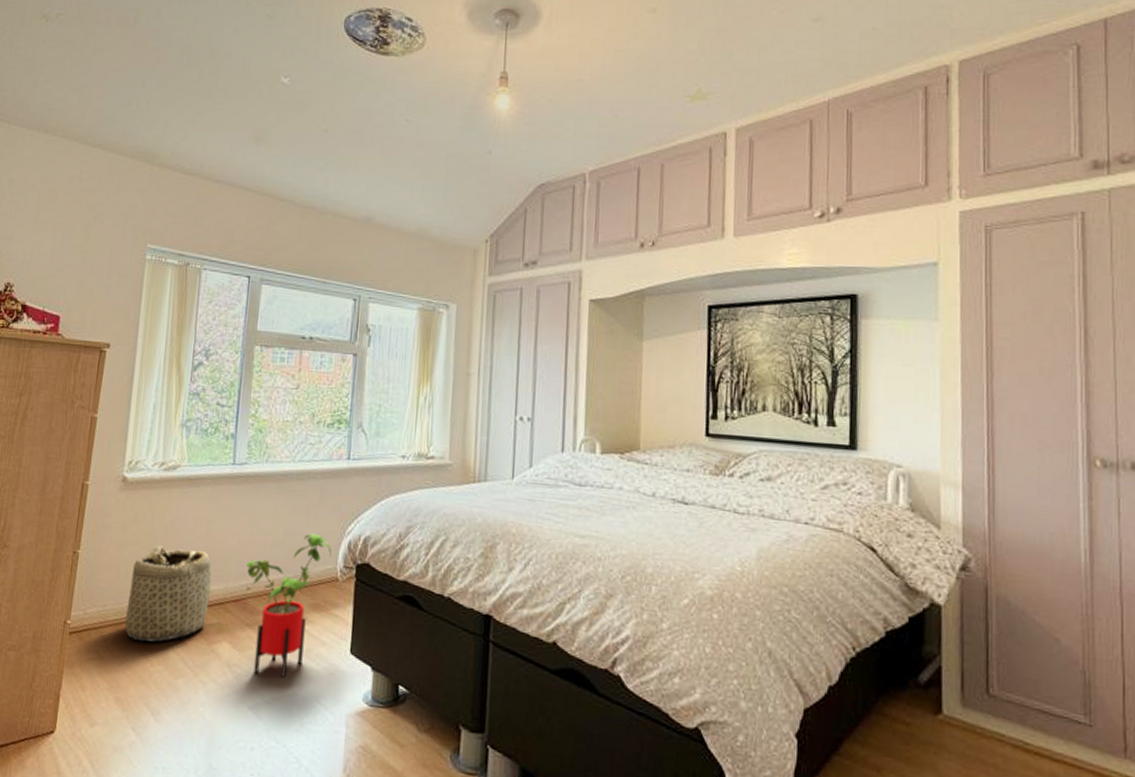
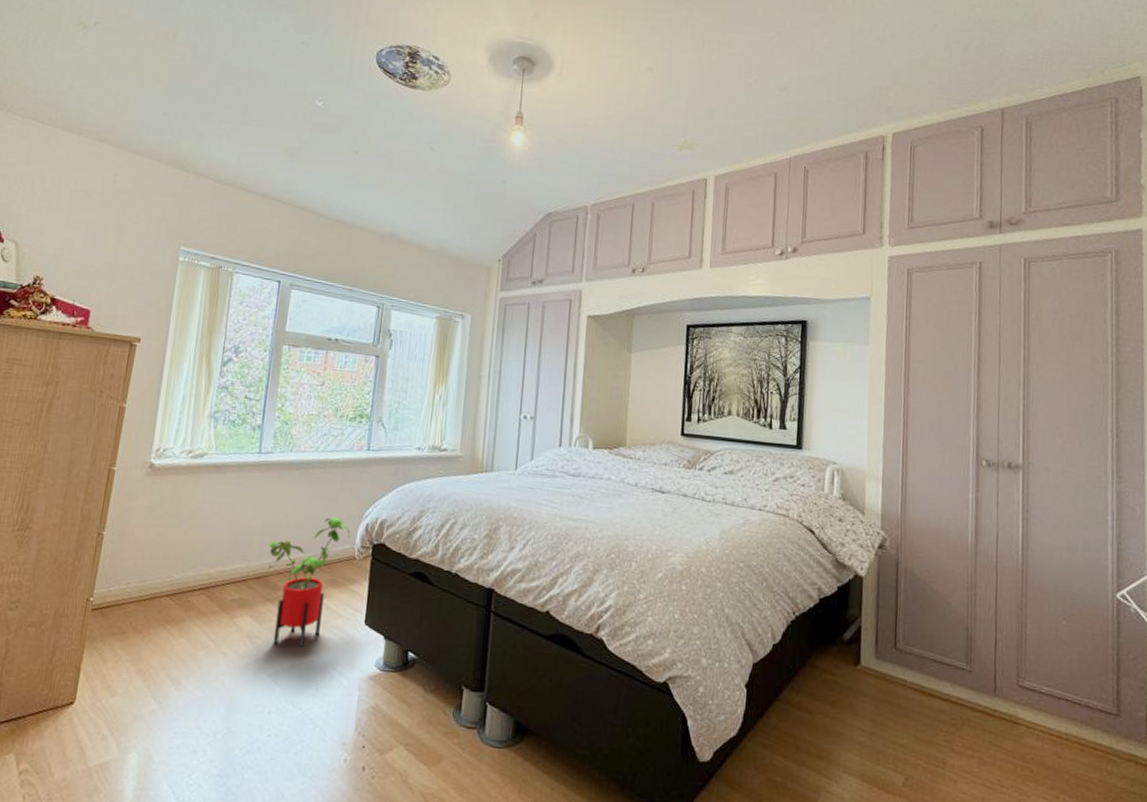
basket: present [125,545,212,642] -> none [148,527,236,617]

